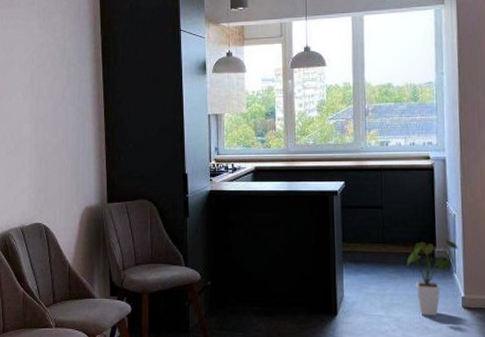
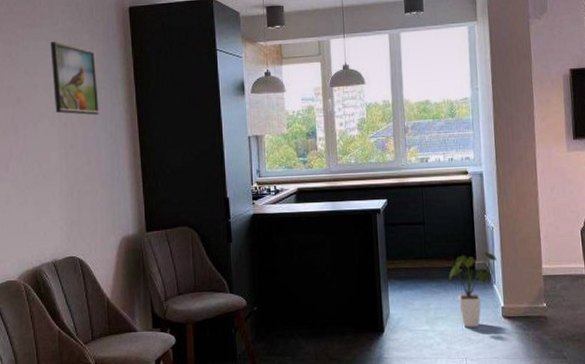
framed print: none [26,21,68,91] -> present [50,42,99,116]

